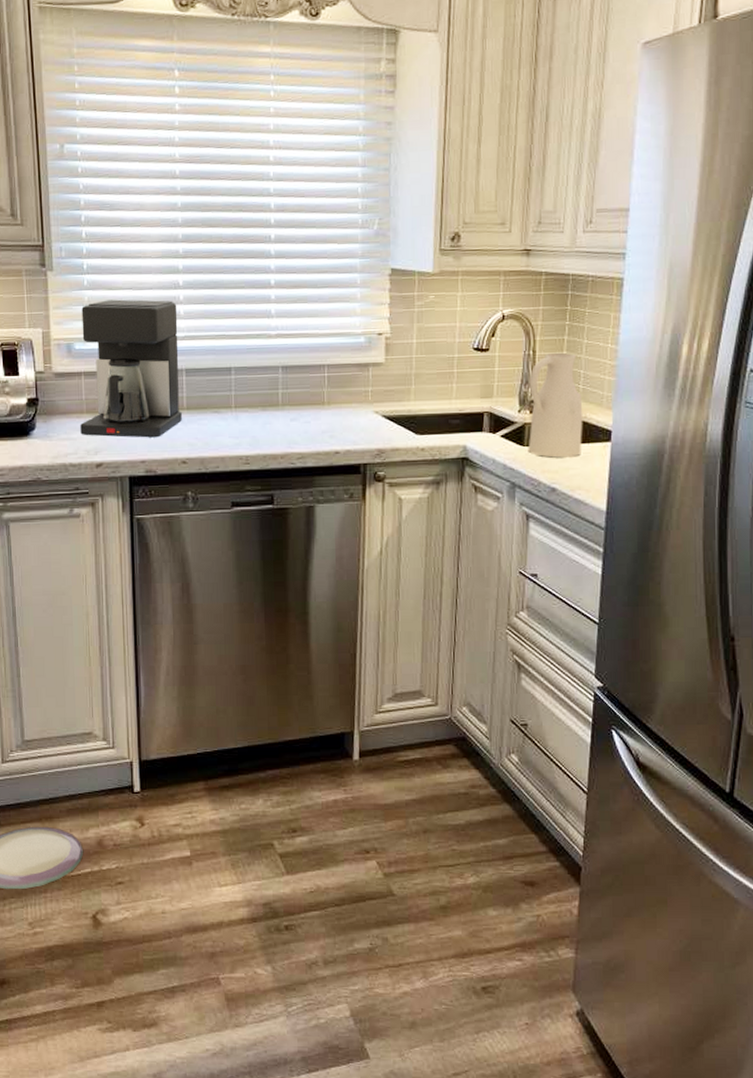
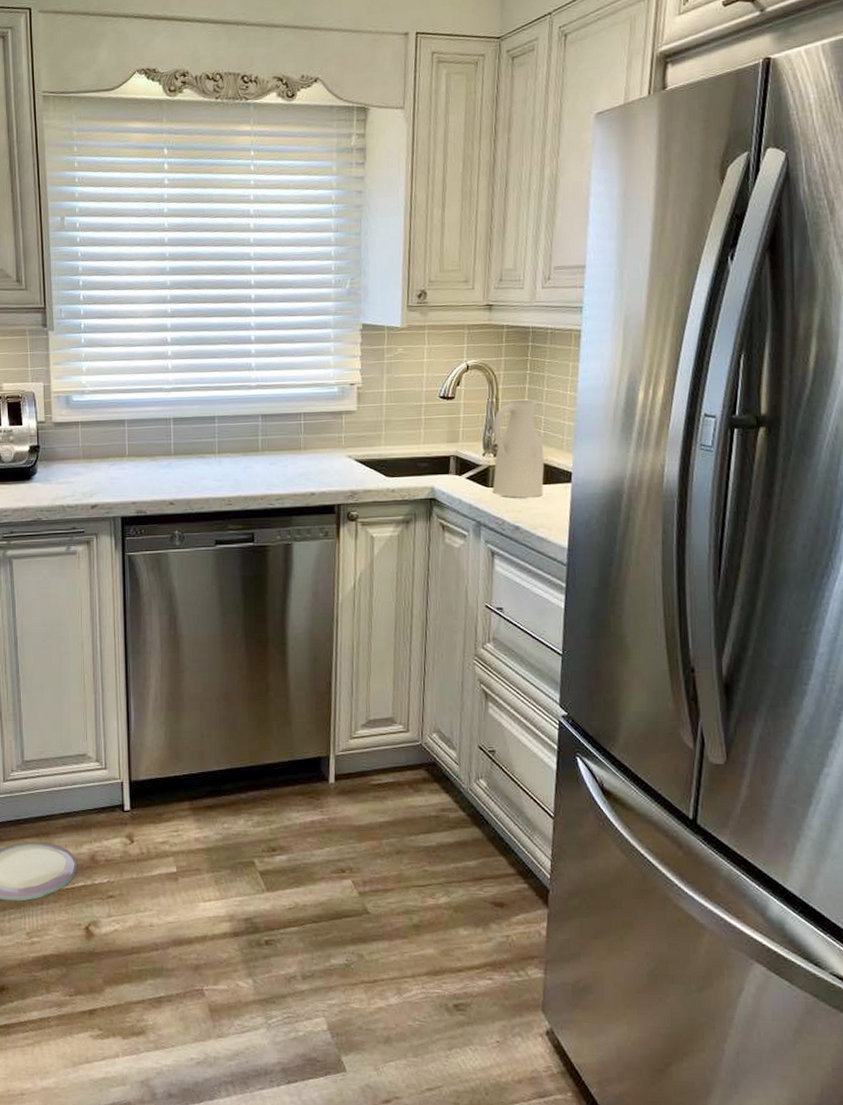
coffee maker: present [80,299,182,438] -> none [77,355,170,482]

